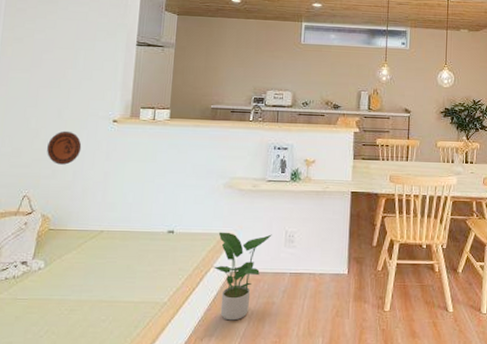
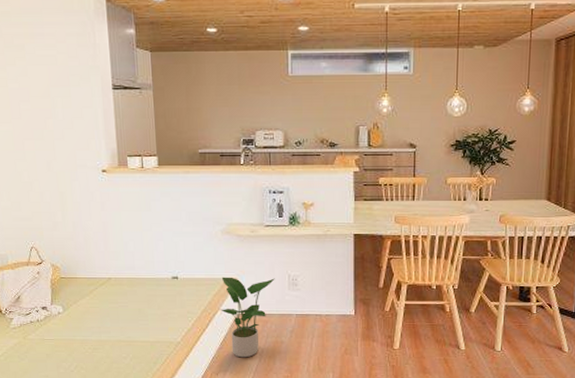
decorative plate: present [47,130,82,165] -> none [43,183,77,216]

